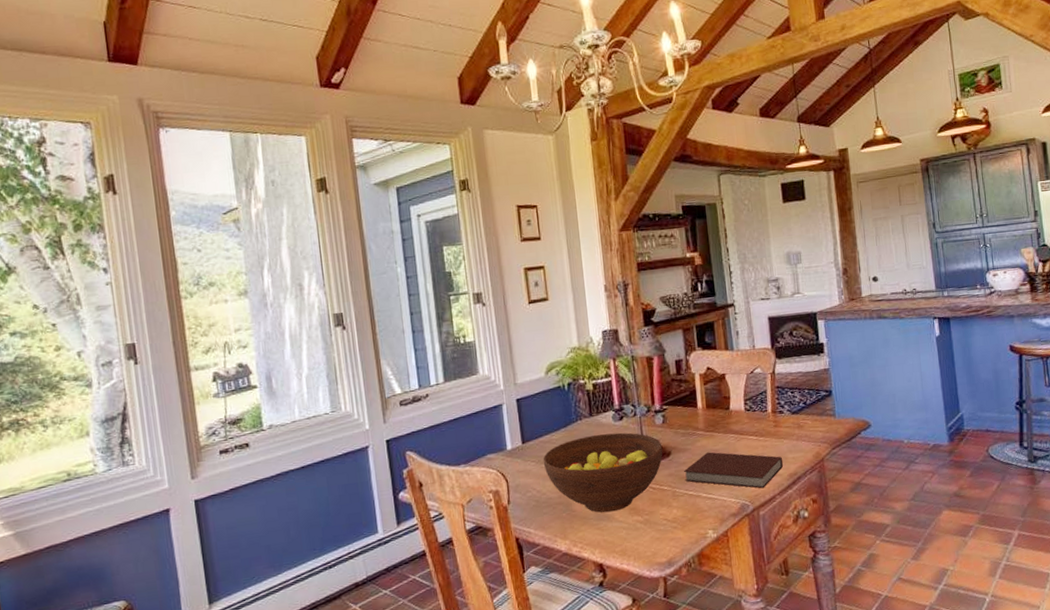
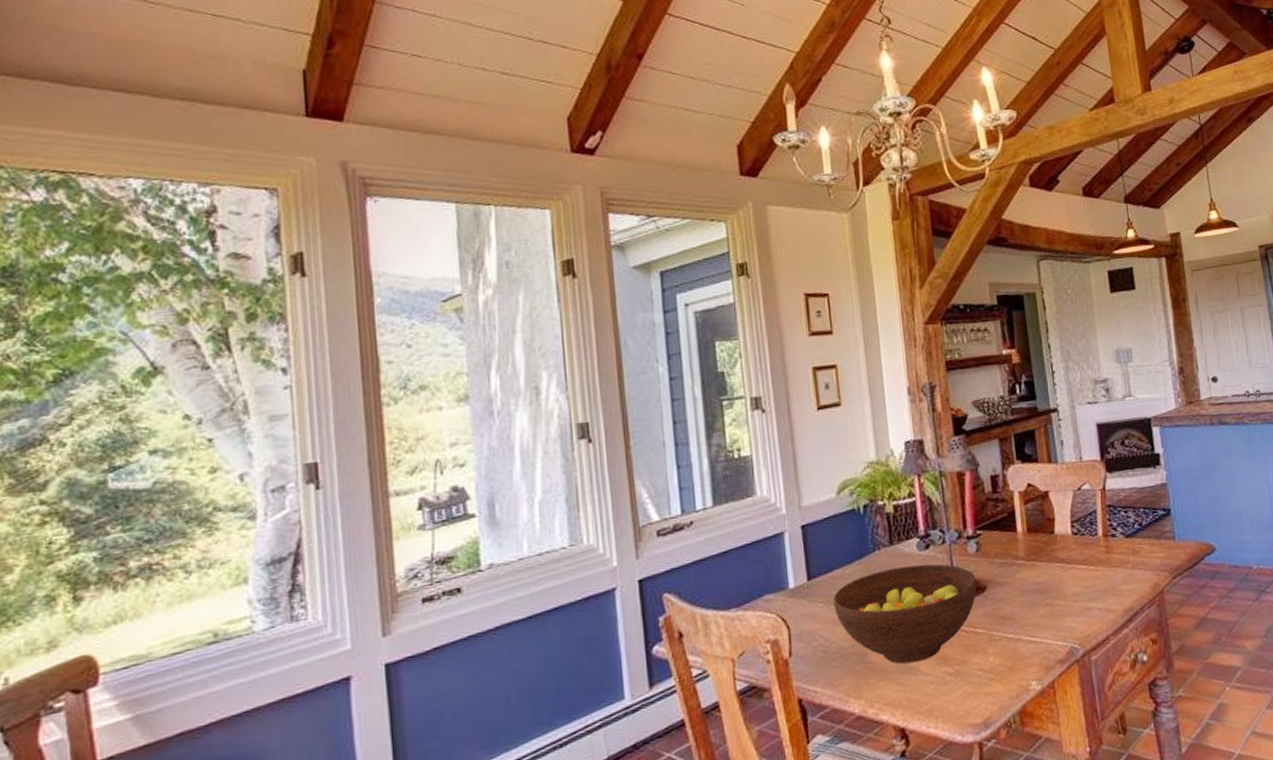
notebook: present [684,451,784,489] -> none [1002,585,1118,629]

